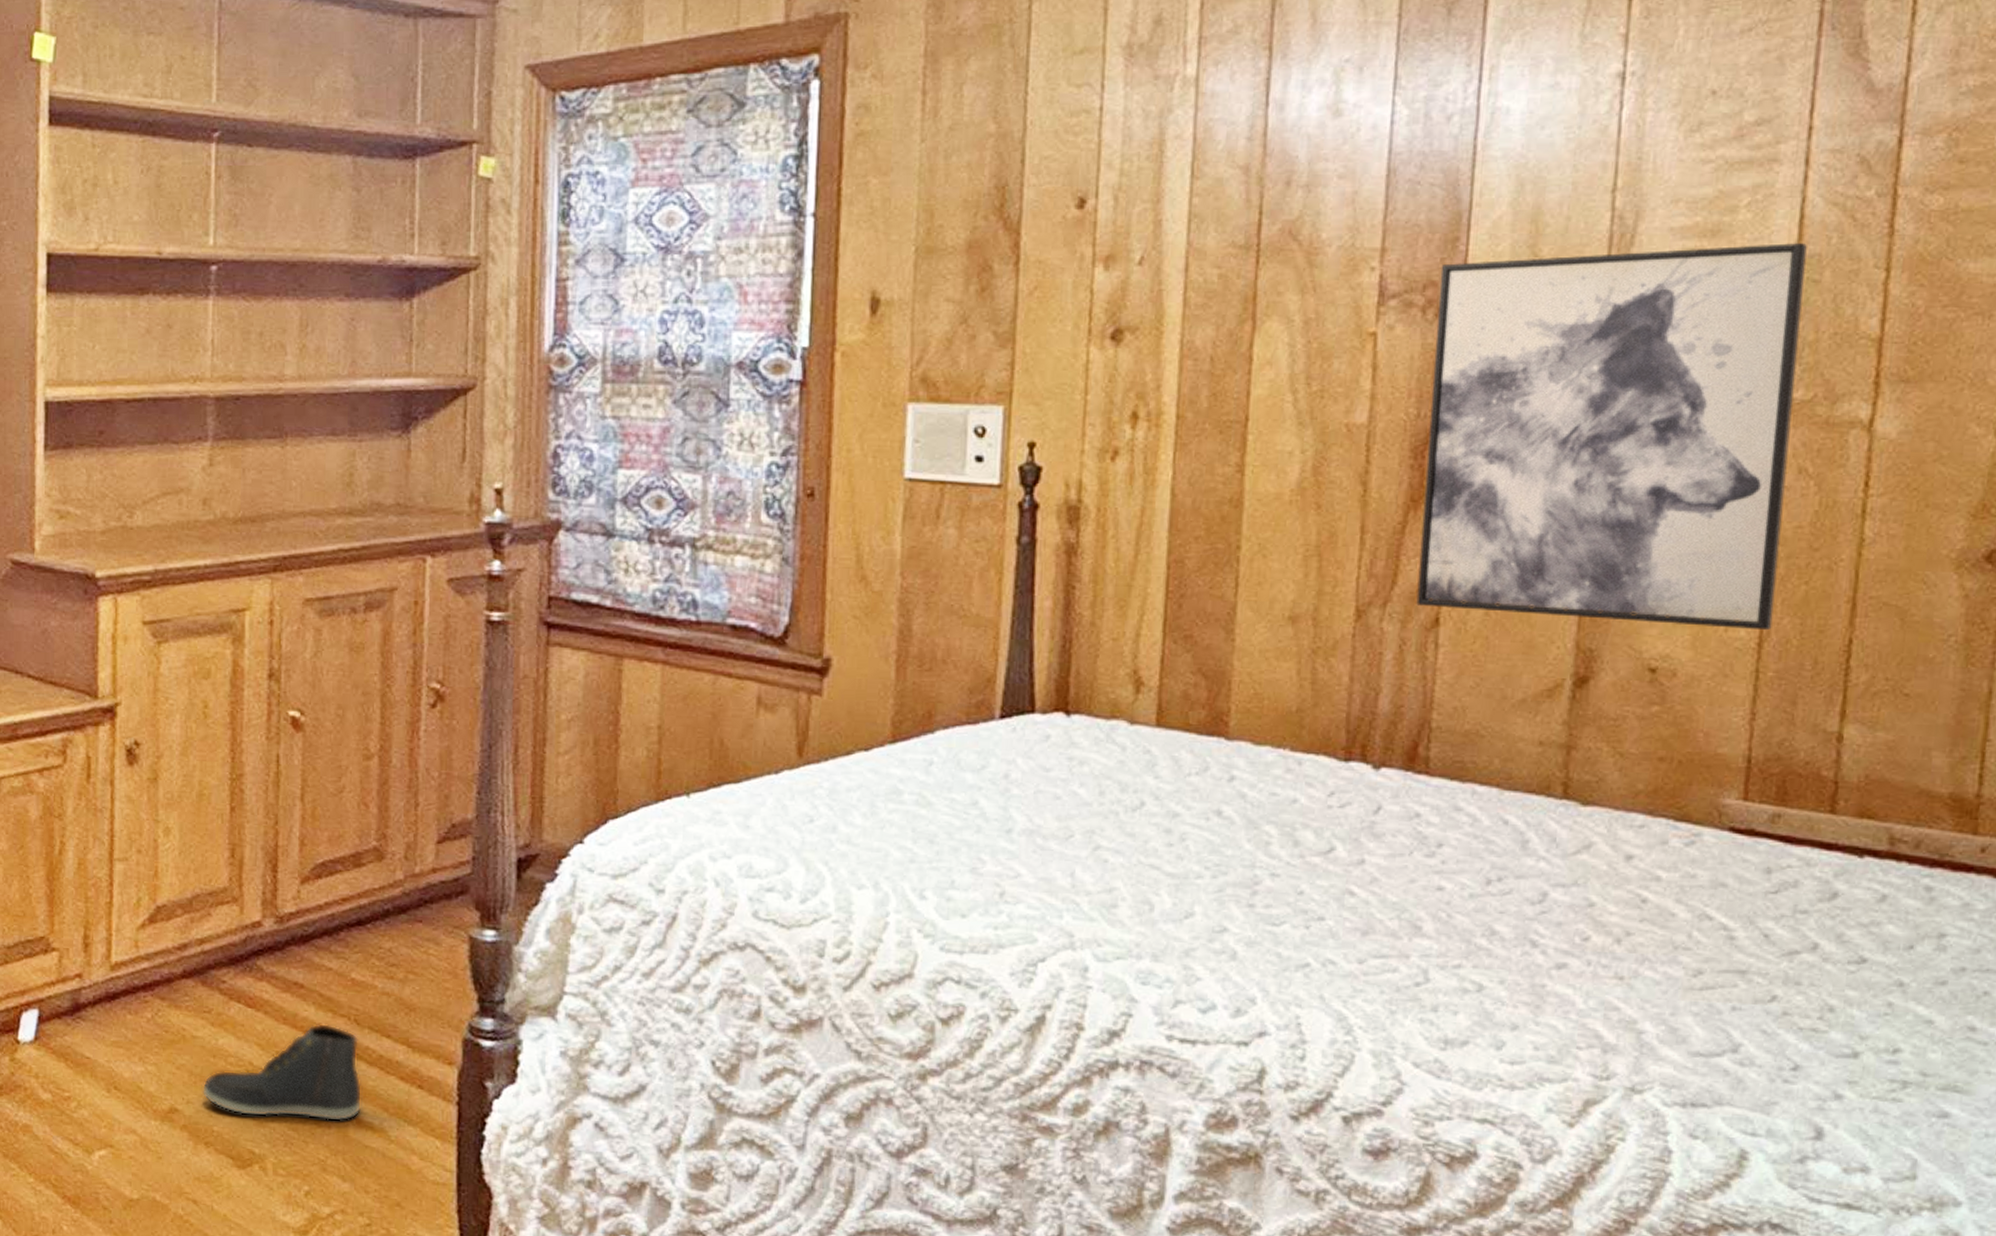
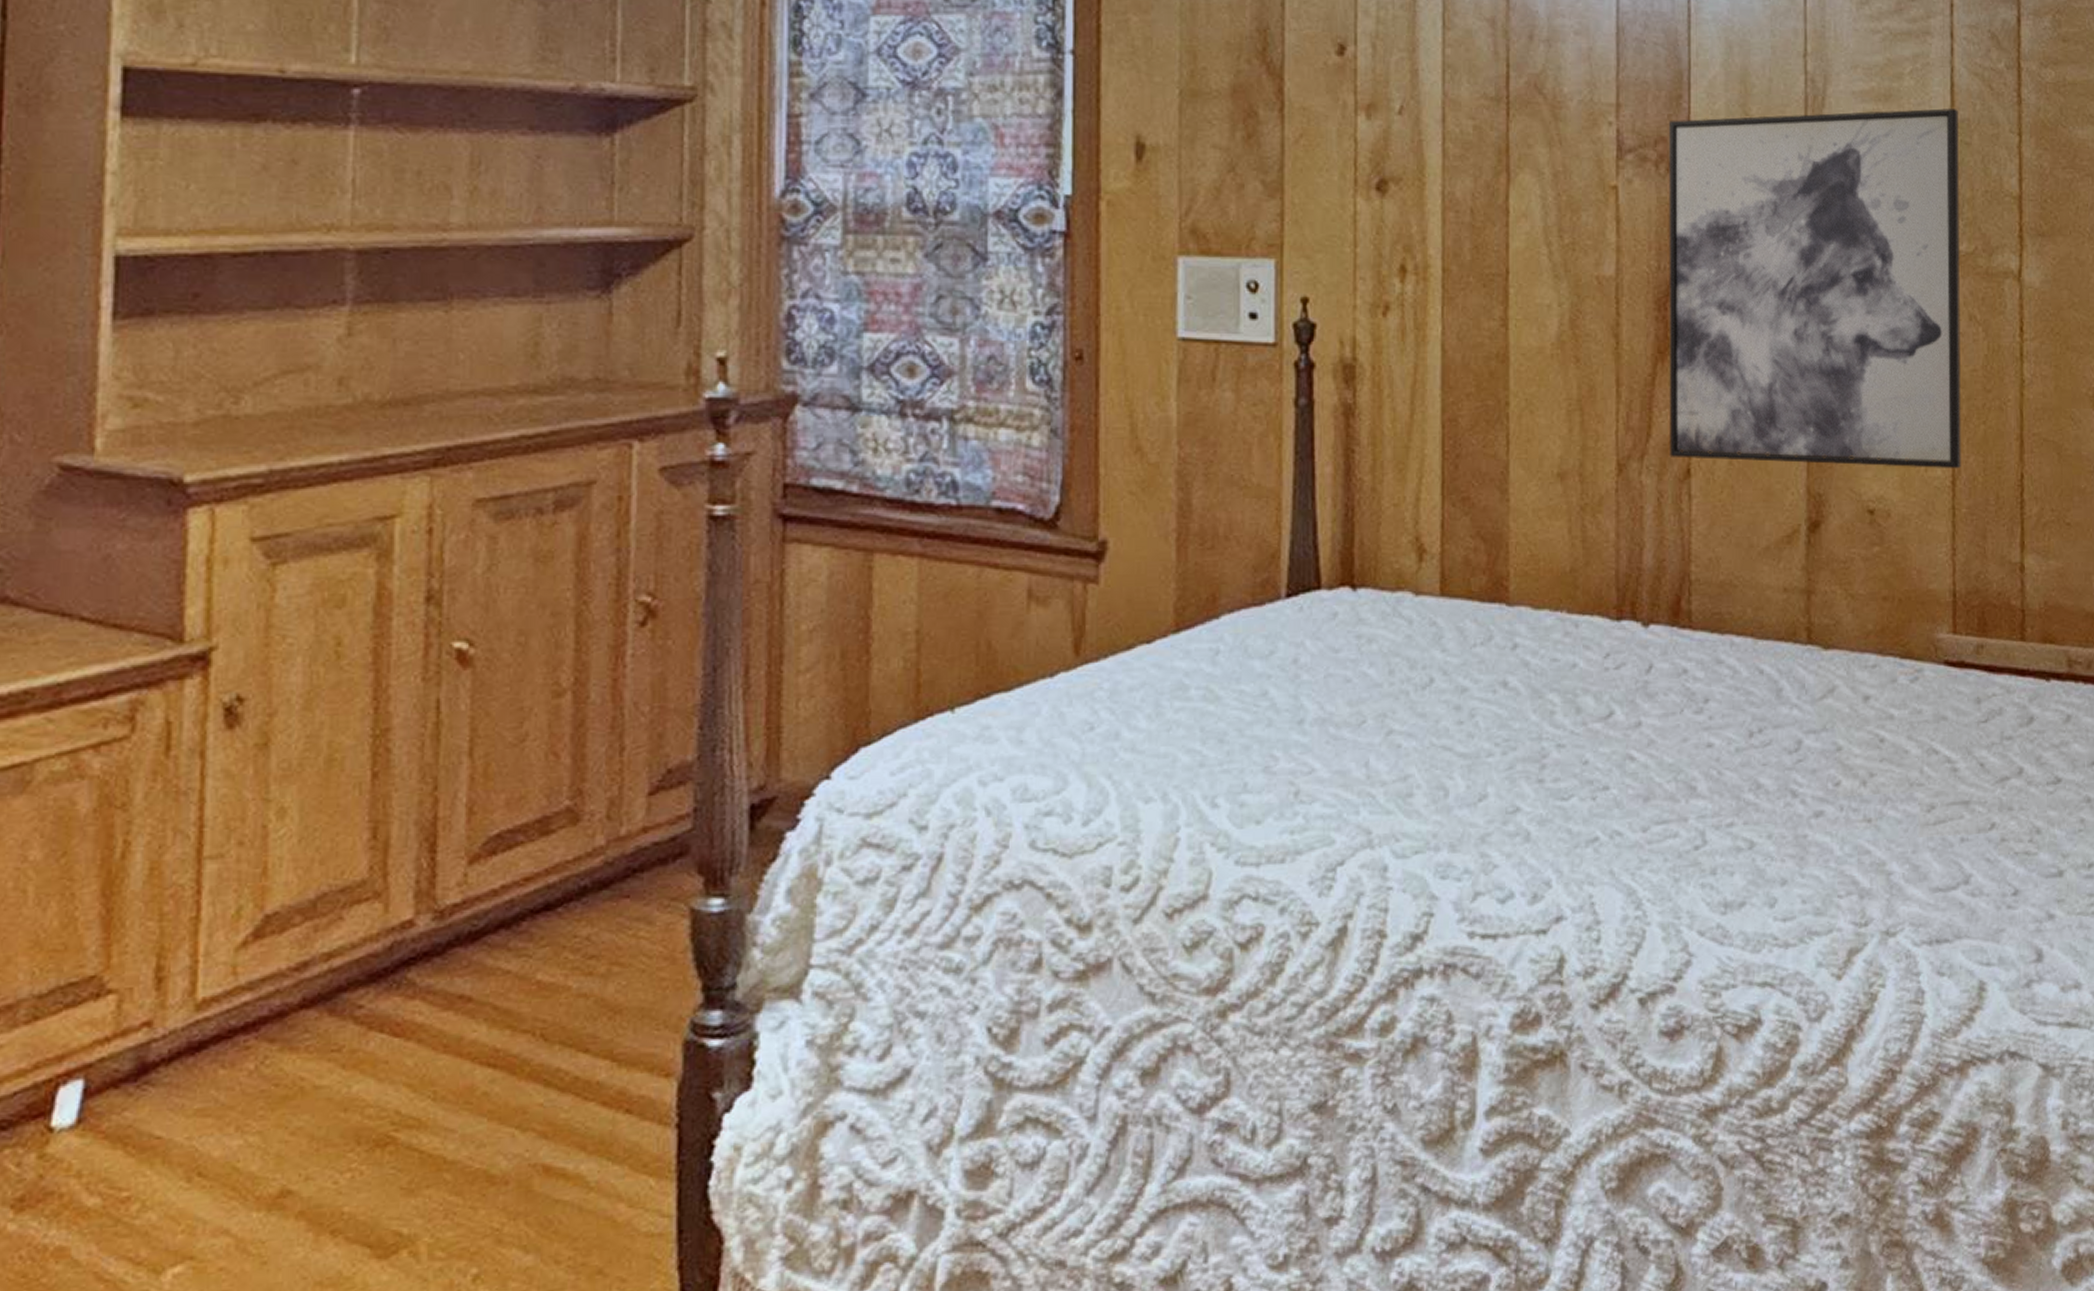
sneaker: present [201,1024,362,1121] -> none [326,1045,552,1186]

